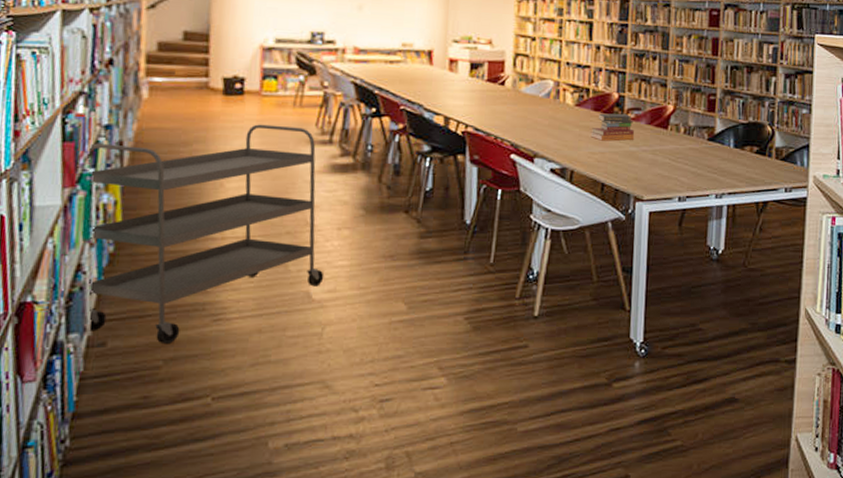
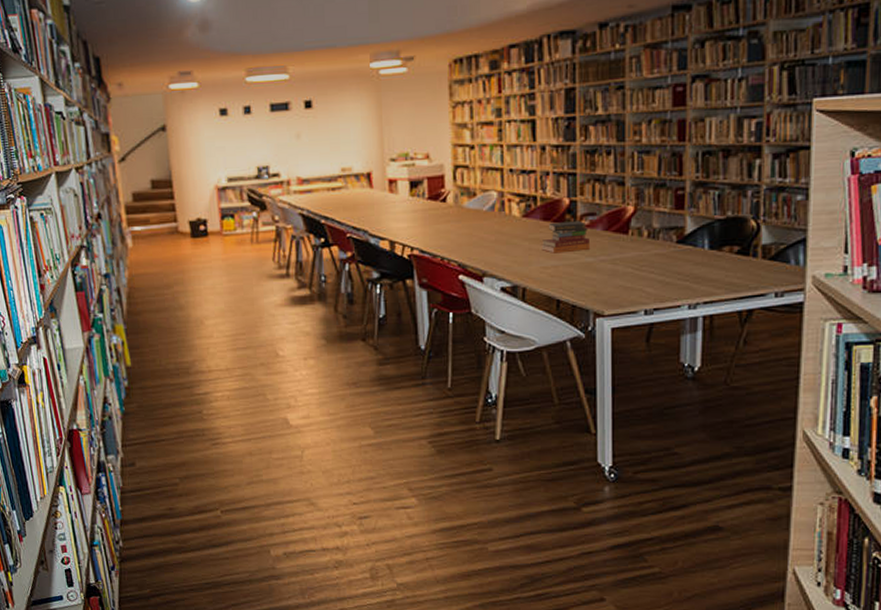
utility cart: present [87,124,324,345] -> none [94,262,298,465]

